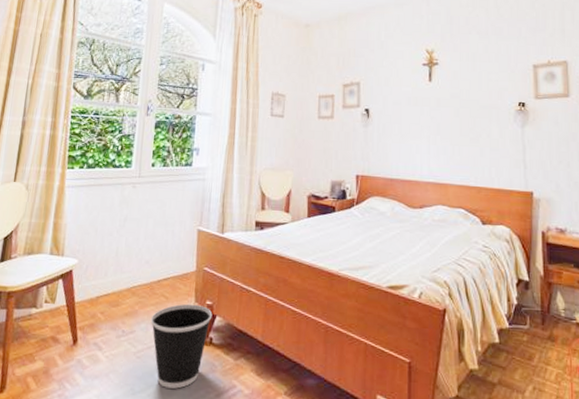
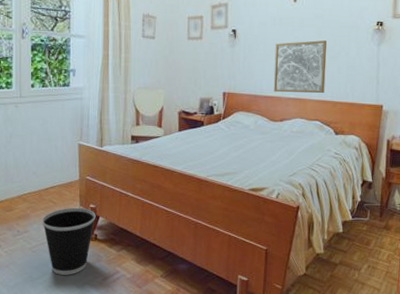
wall art: none [410,121,467,178] -> present [273,40,327,94]

